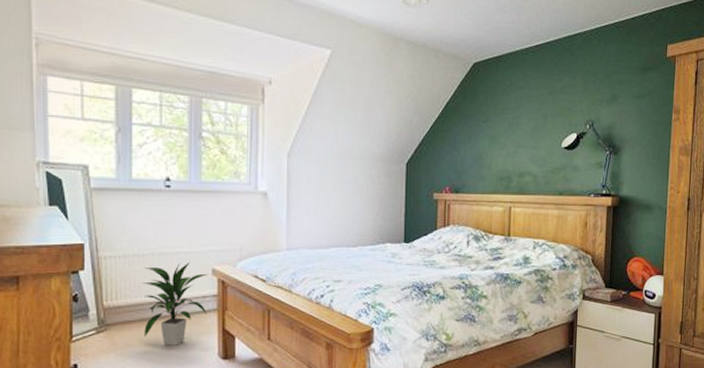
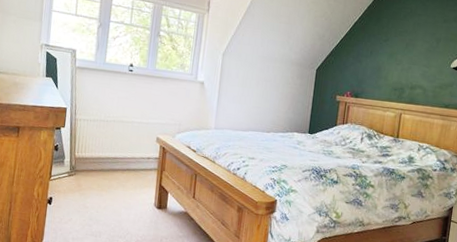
indoor plant: present [142,261,207,346] -> none [102,129,153,193]

